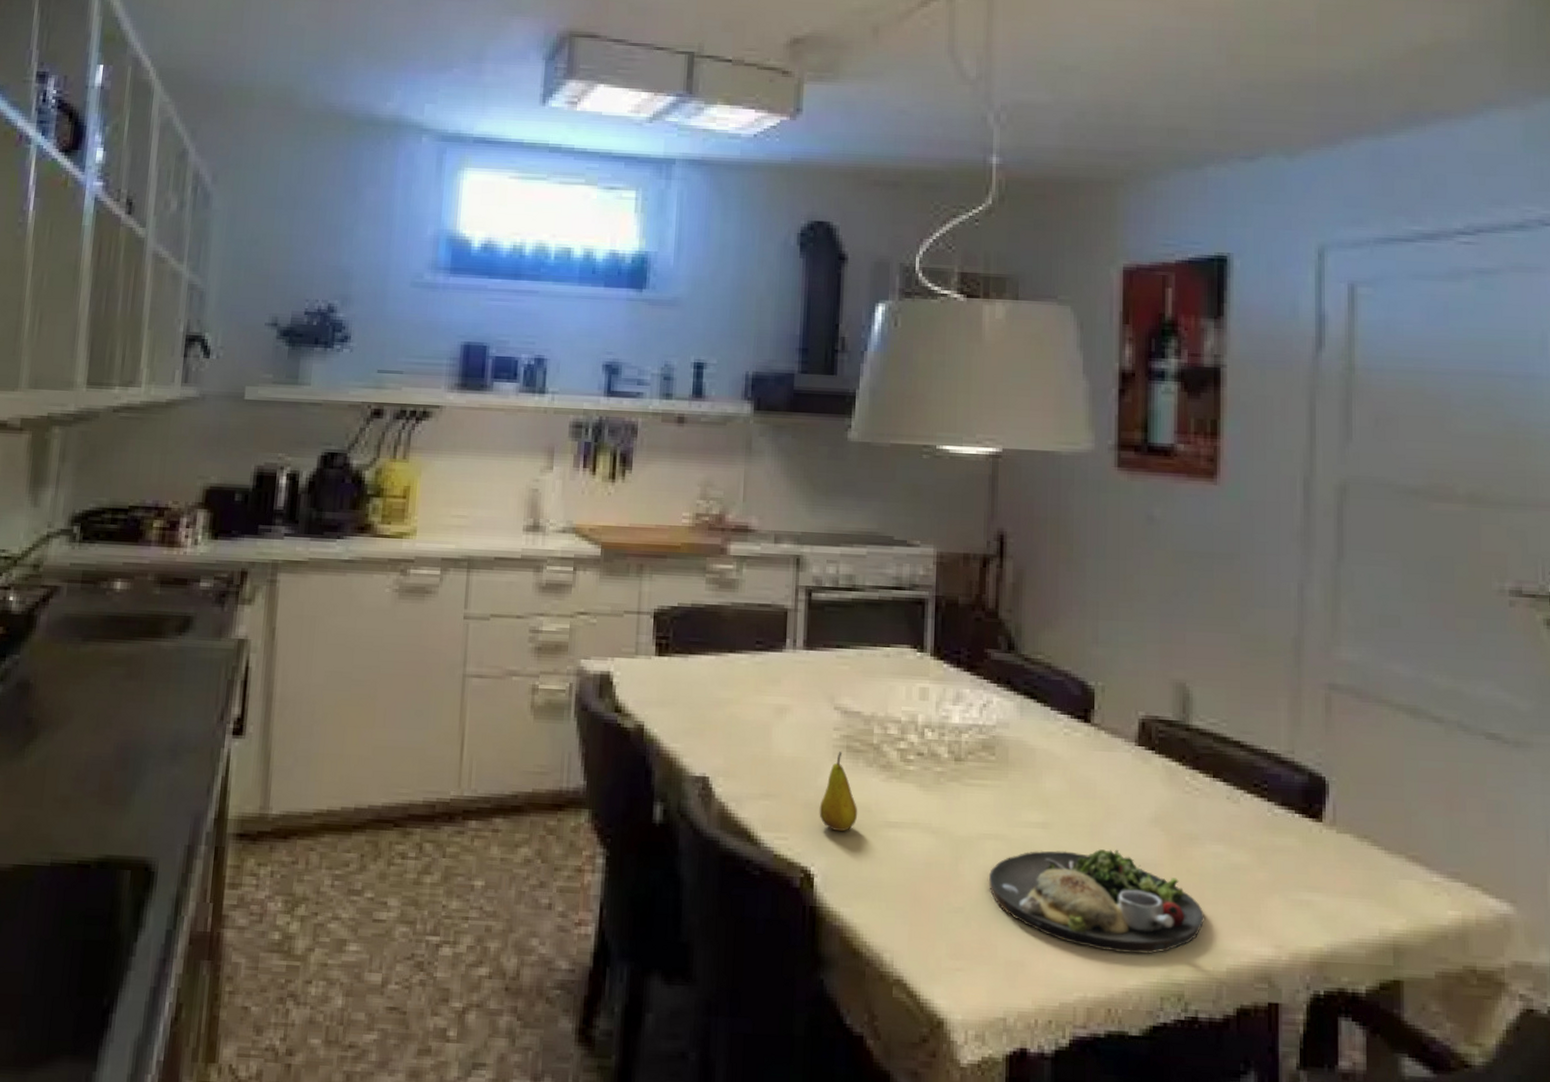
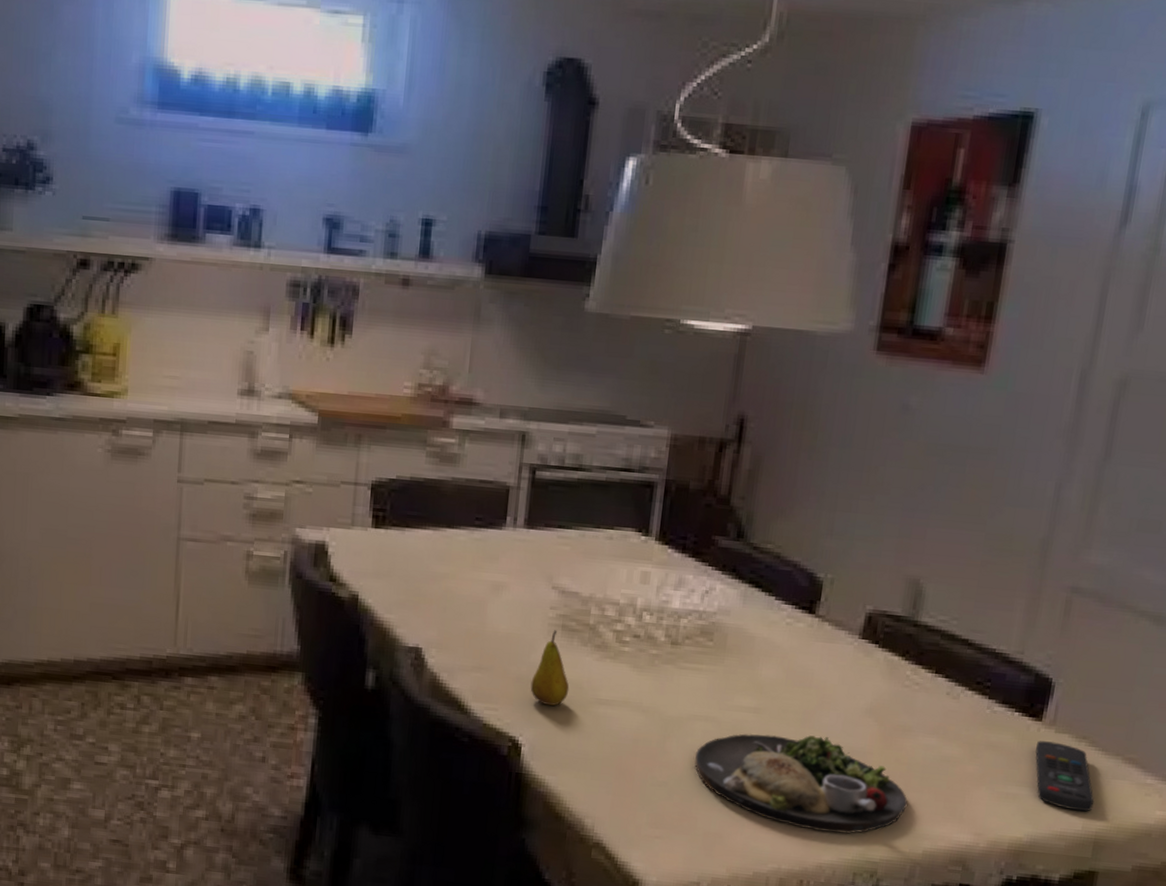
remote control: none [1321,842,1387,916] -> present [1035,740,1094,812]

